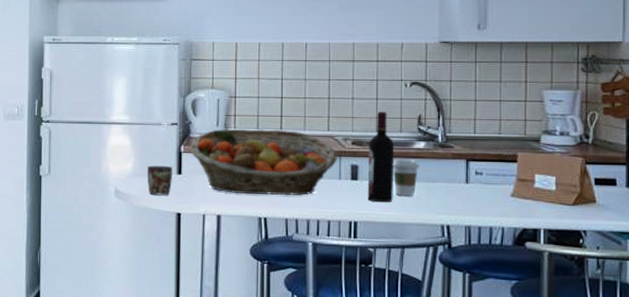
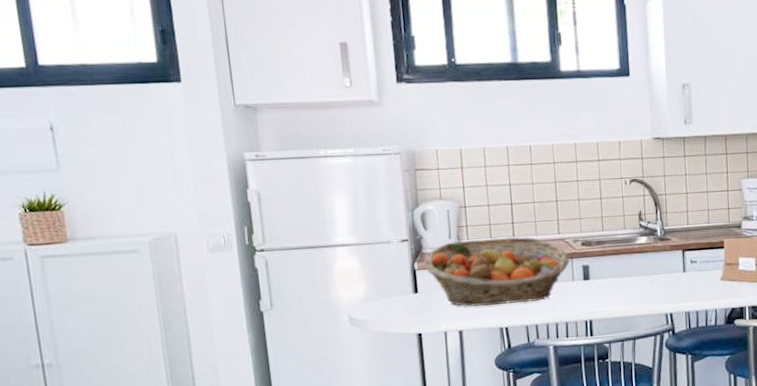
mug: present [147,165,172,195] -> none [381,285,409,318]
wine bottle: present [367,112,395,203] -> none [597,210,623,299]
coffee cup: present [392,158,419,196] -> none [619,254,643,290]

